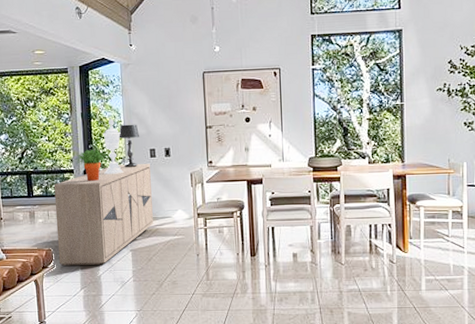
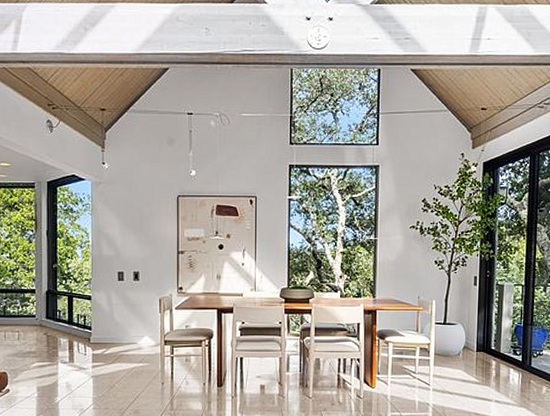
sideboard: present [53,164,153,266] -> none [13,287,117,391]
potted plant: present [74,149,110,181] -> none [36,269,75,302]
decorative urn: present [103,118,124,175] -> none [68,238,90,296]
table lamp: present [119,124,139,168] -> none [86,245,107,291]

